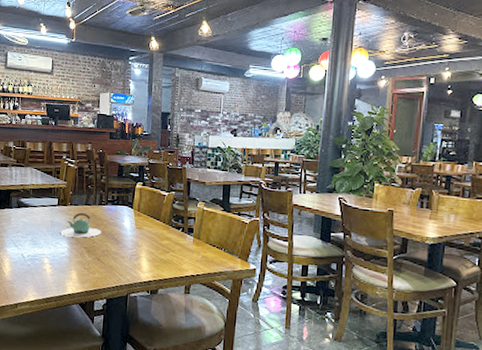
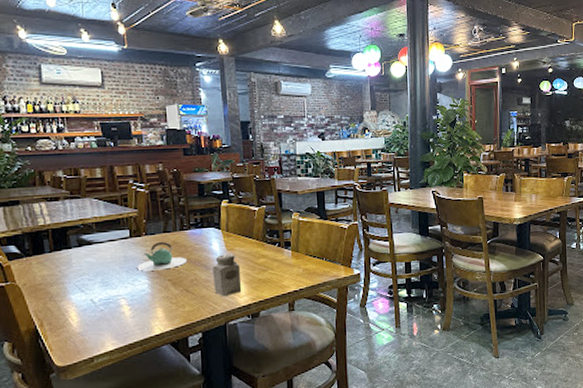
salt shaker: none [121,231,146,270] -> present [213,254,242,297]

